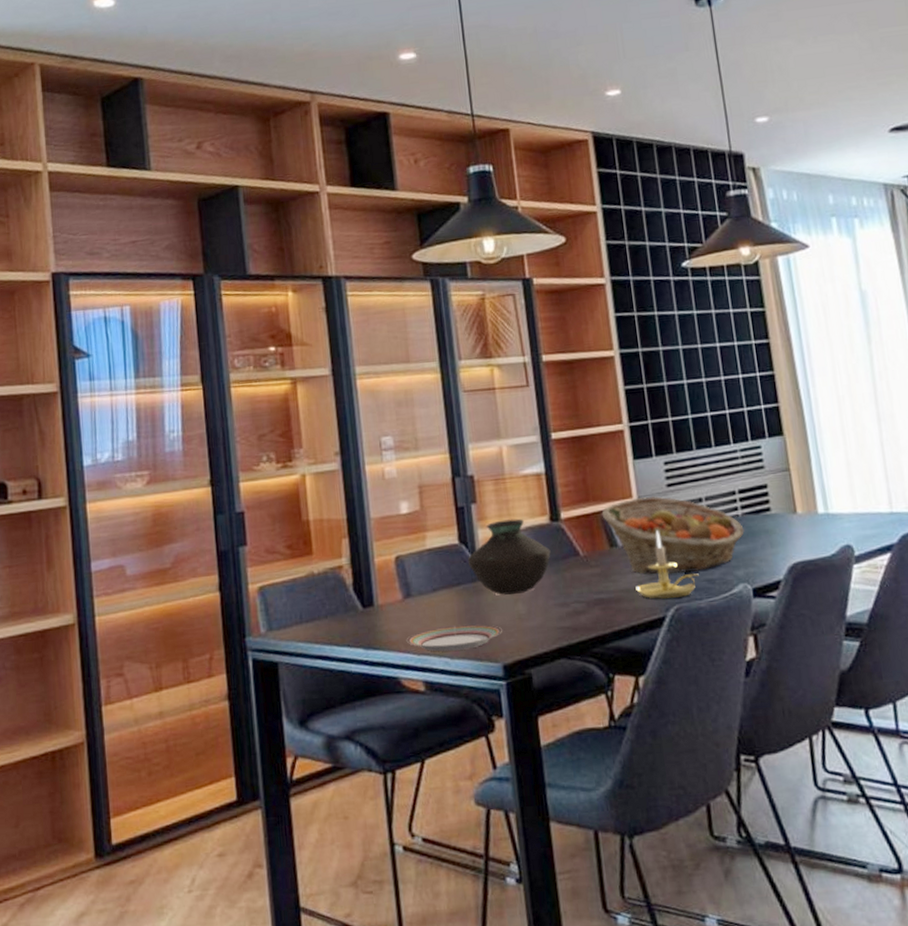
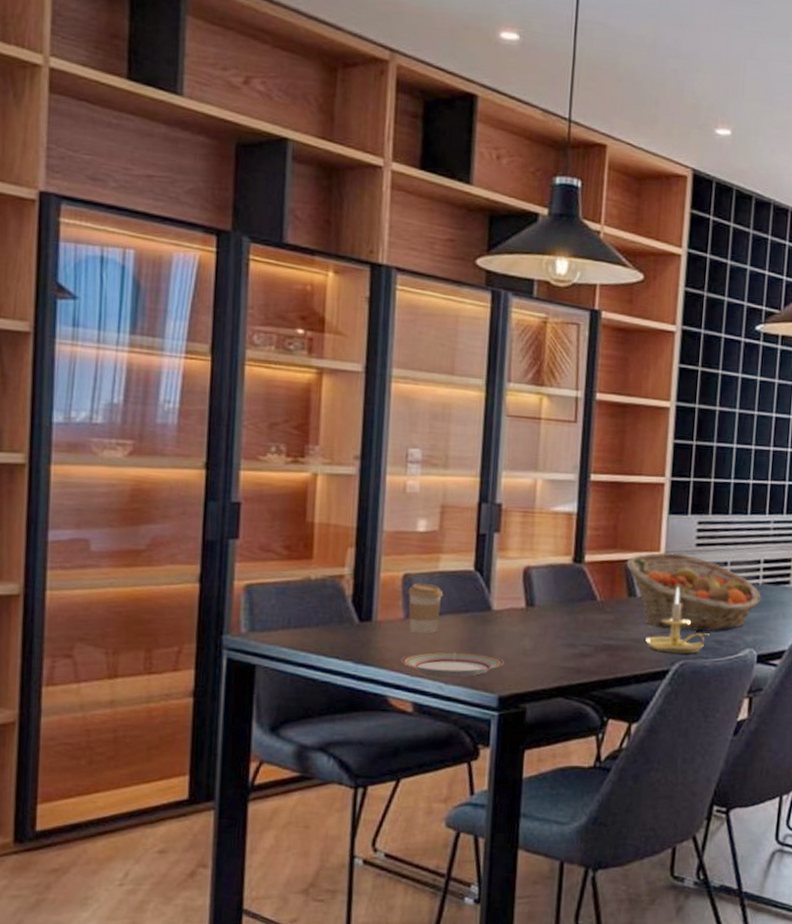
coffee cup: none [401,562,435,613] -> present [408,583,444,634]
vase: present [467,518,551,595] -> none [480,553,568,630]

